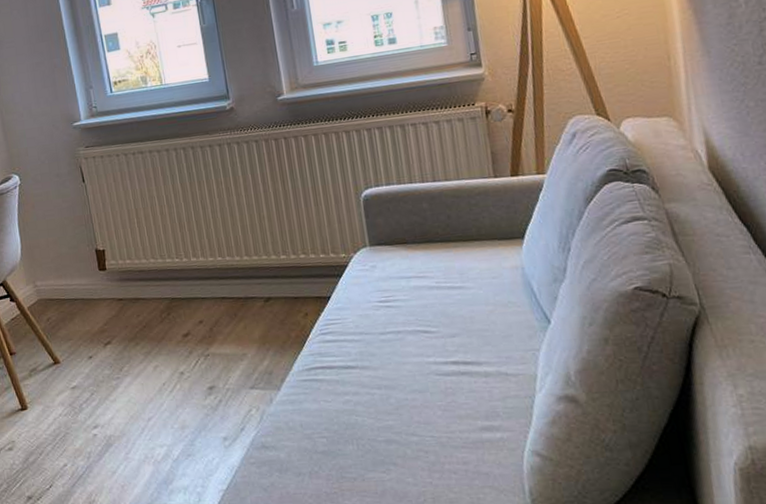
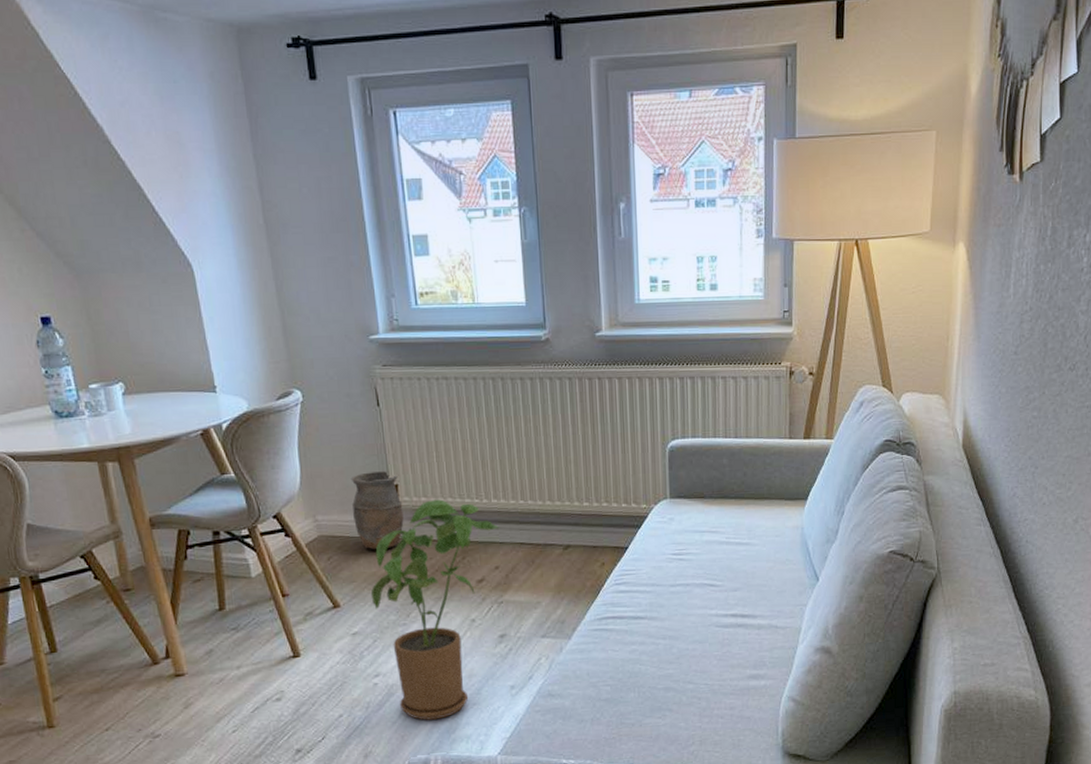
vase: none [63,238,112,310] -> present [350,471,404,550]
house plant: none [86,261,201,471] -> present [370,499,500,720]

